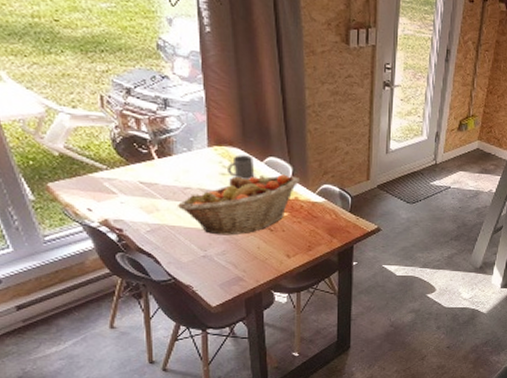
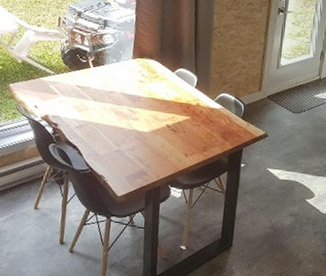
fruit basket: present [178,174,299,236] -> none [103,83,202,134]
mug: present [228,155,255,181] -> none [145,66,167,88]

